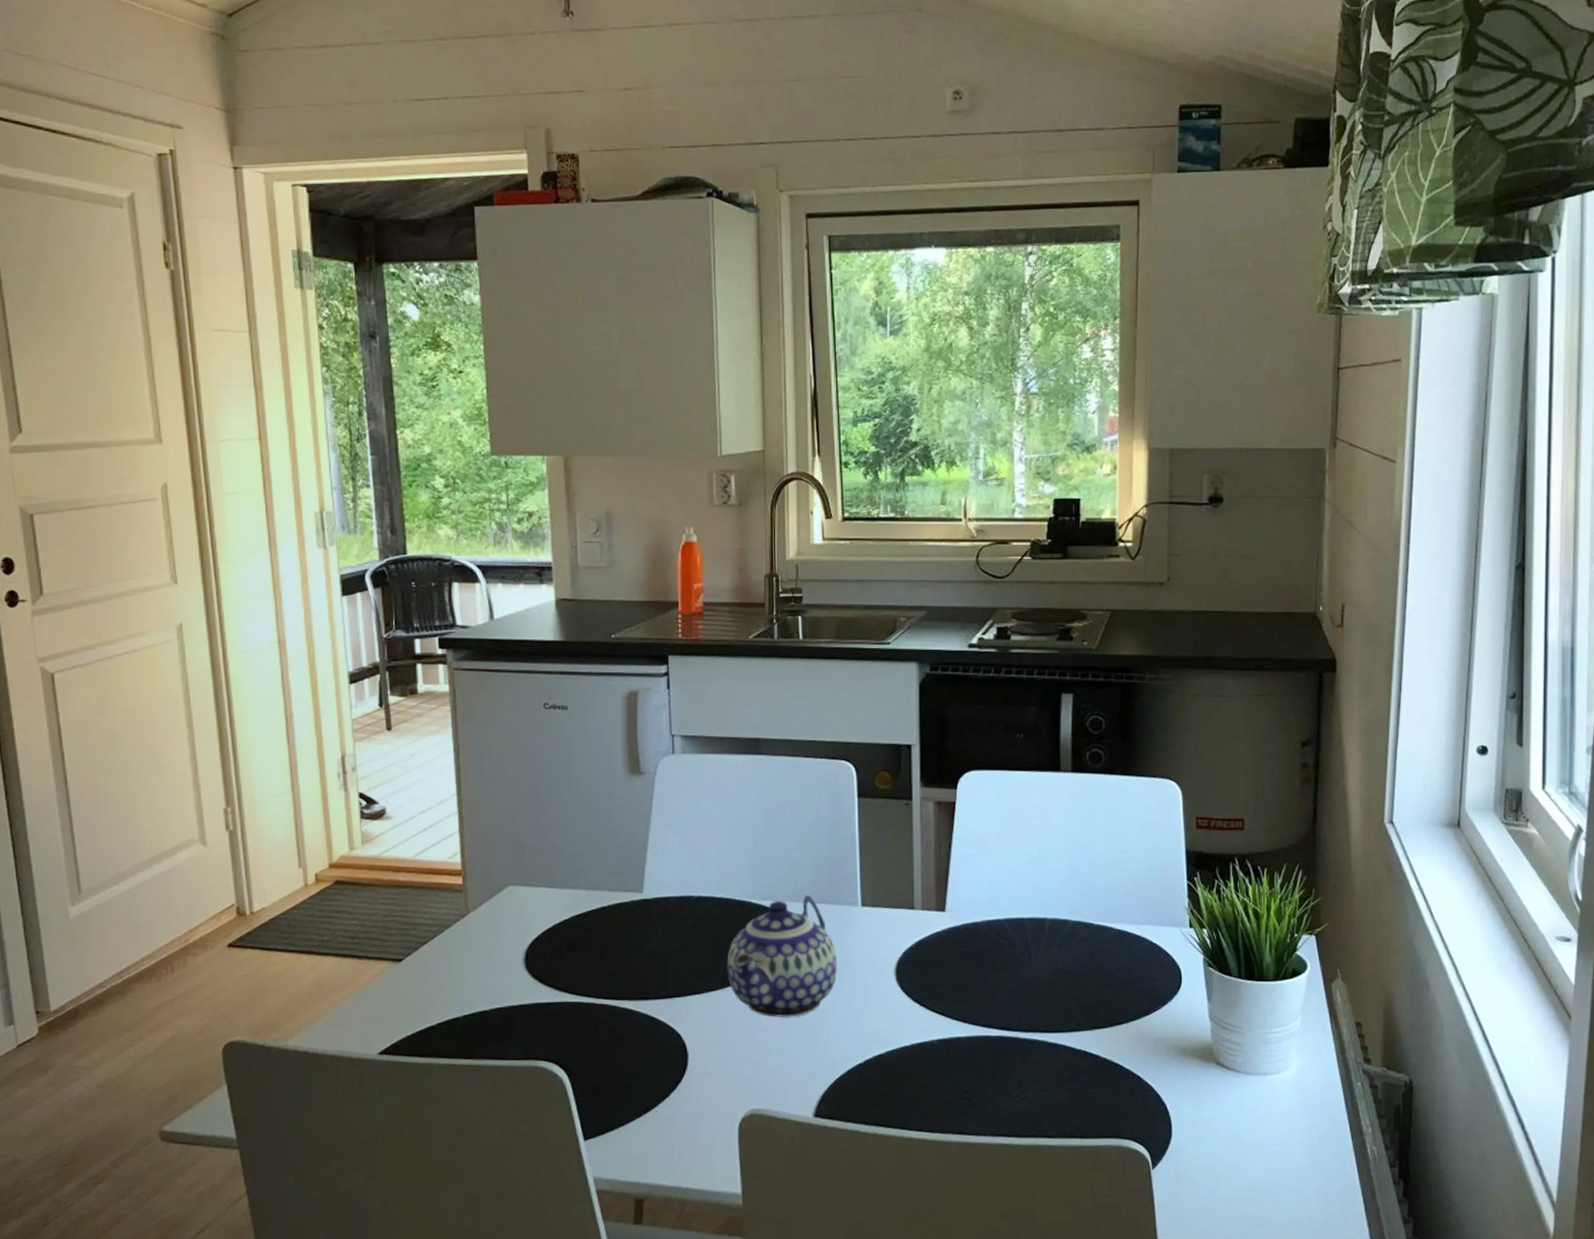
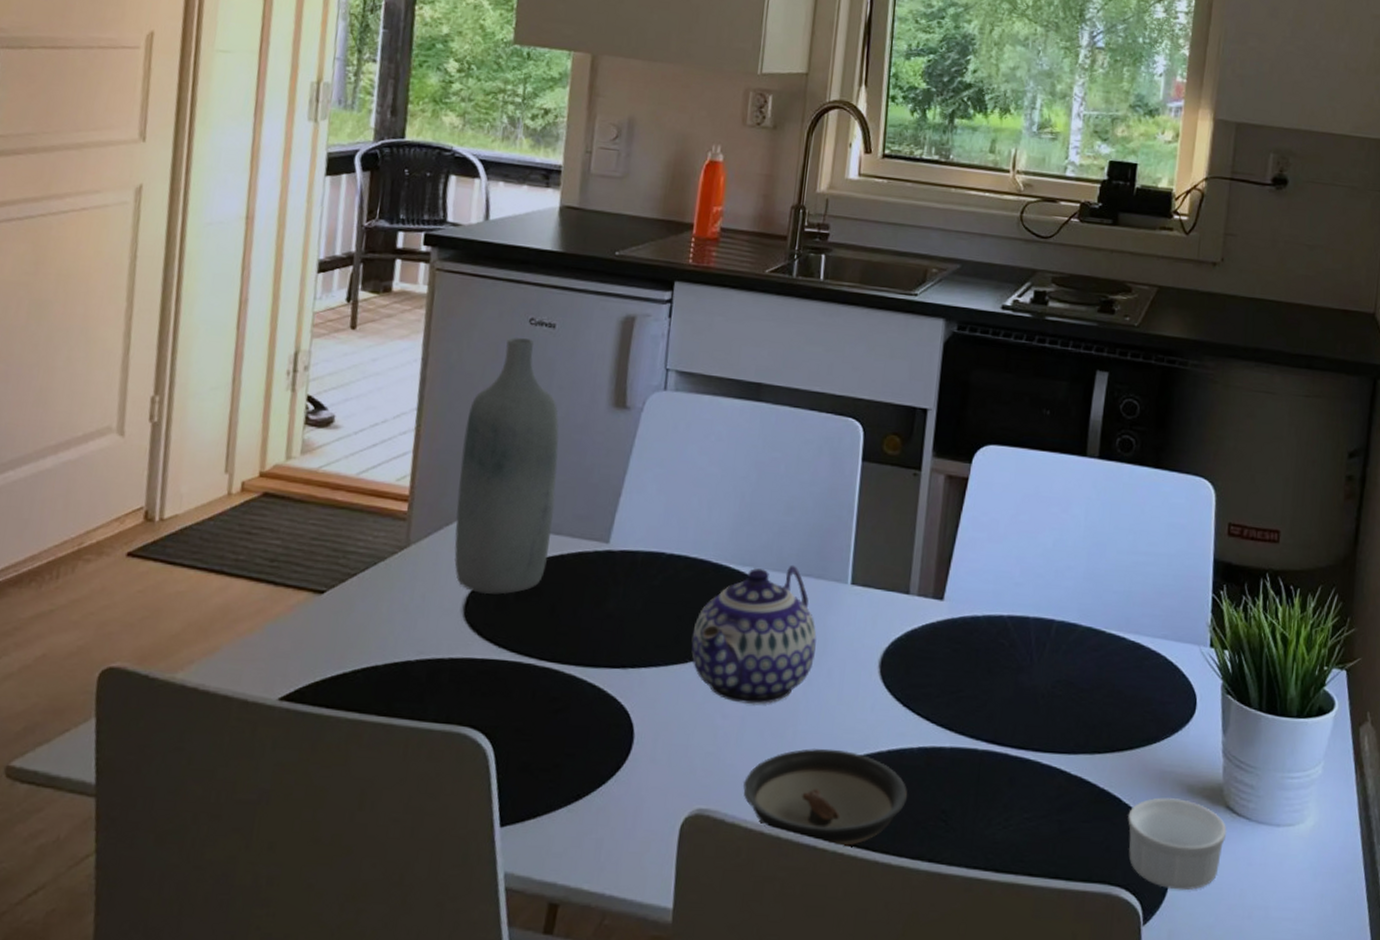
bottle: none [502,722,591,948] -> present [454,337,559,595]
saucer: none [789,1048,934,1129] -> present [743,748,908,847]
ramekin: none [1130,1060,1219,1137] -> present [1128,797,1227,891]

